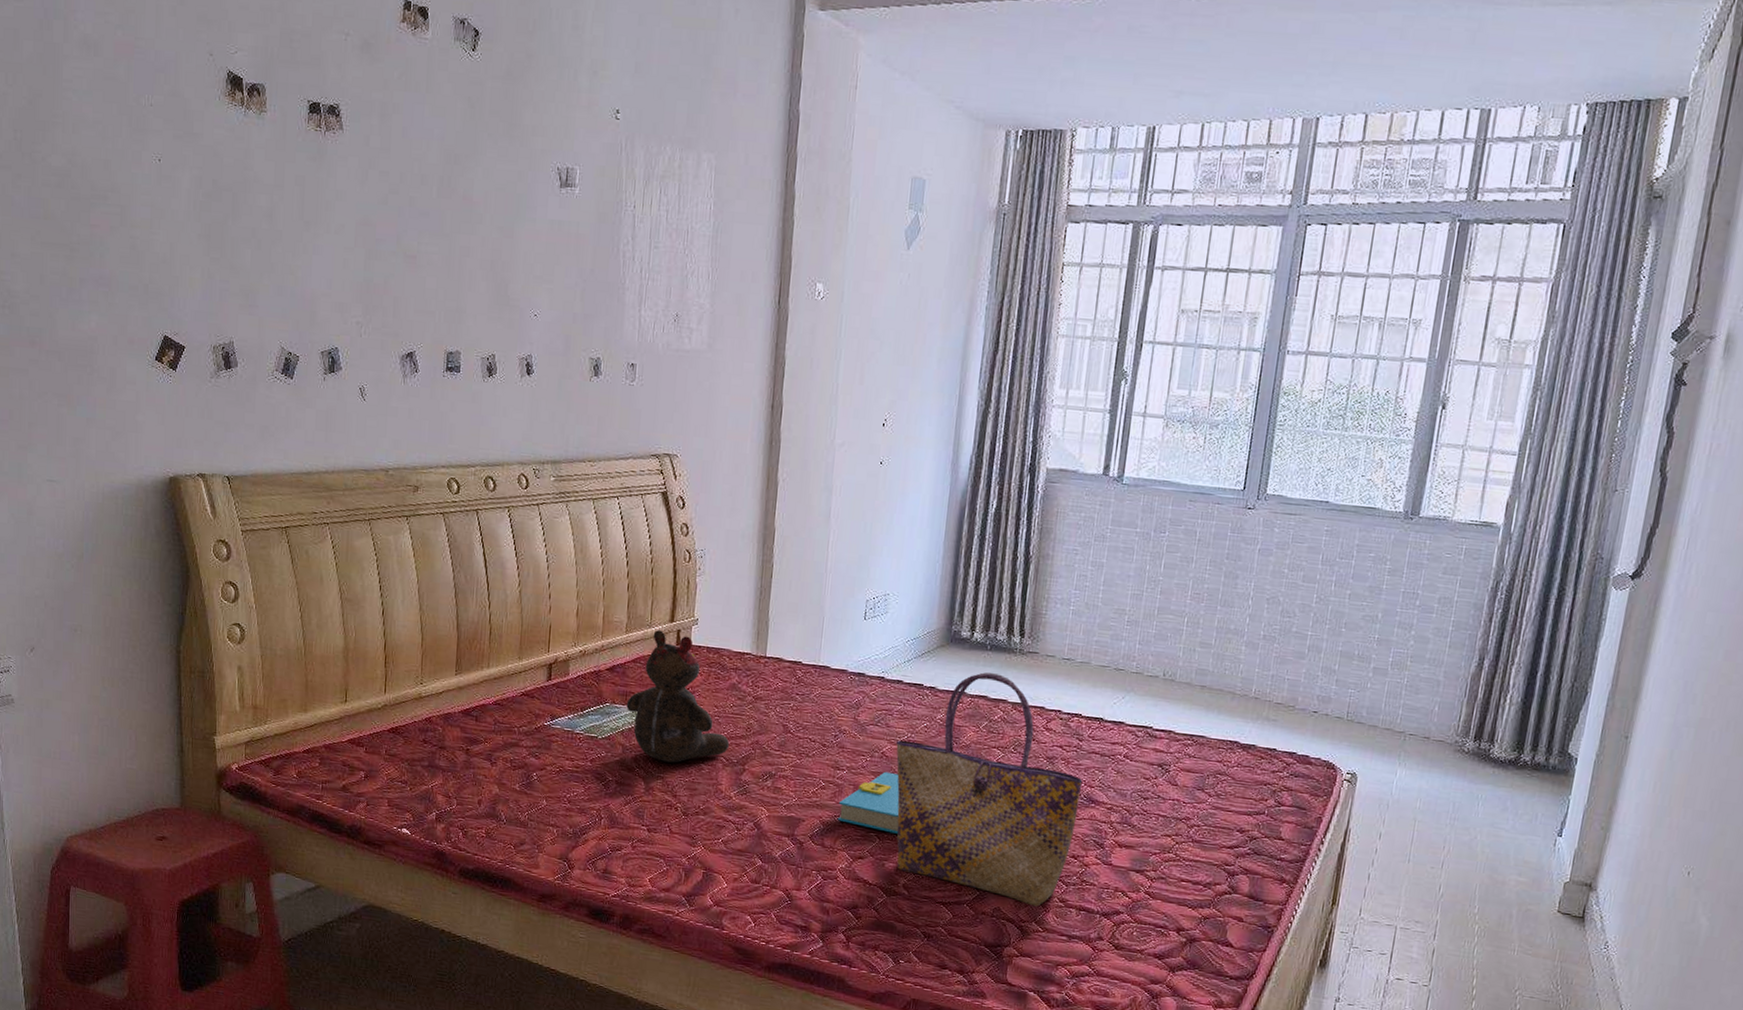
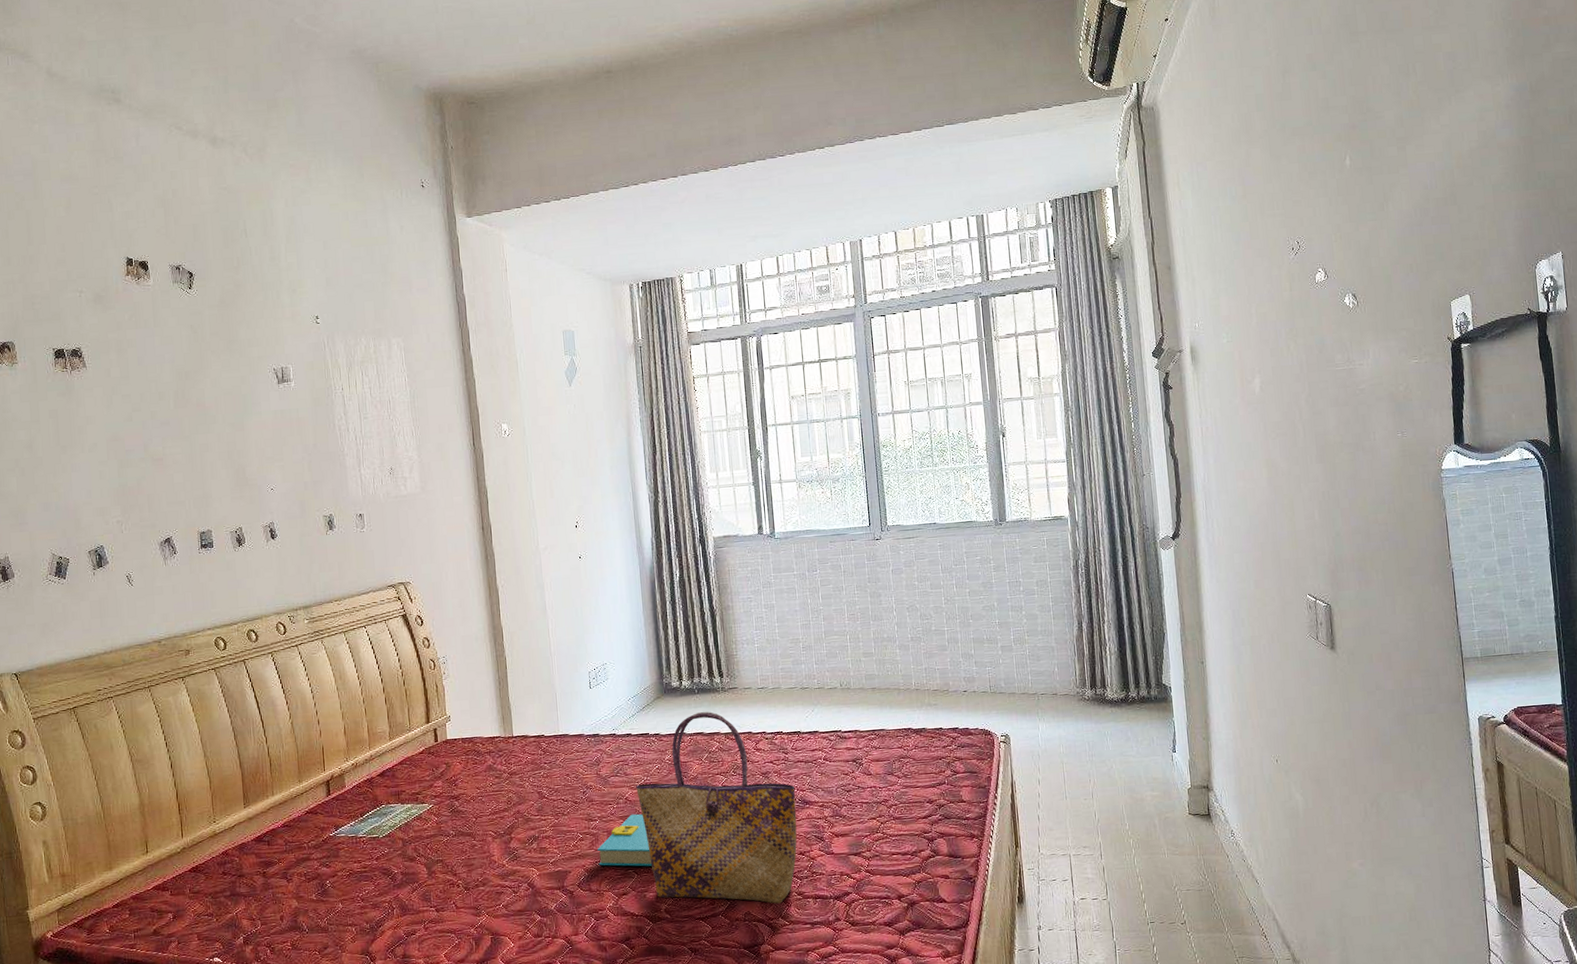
teddy bear: present [626,630,730,763] -> none [399,732,495,846]

